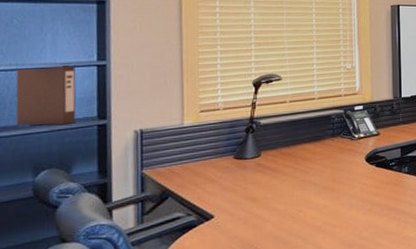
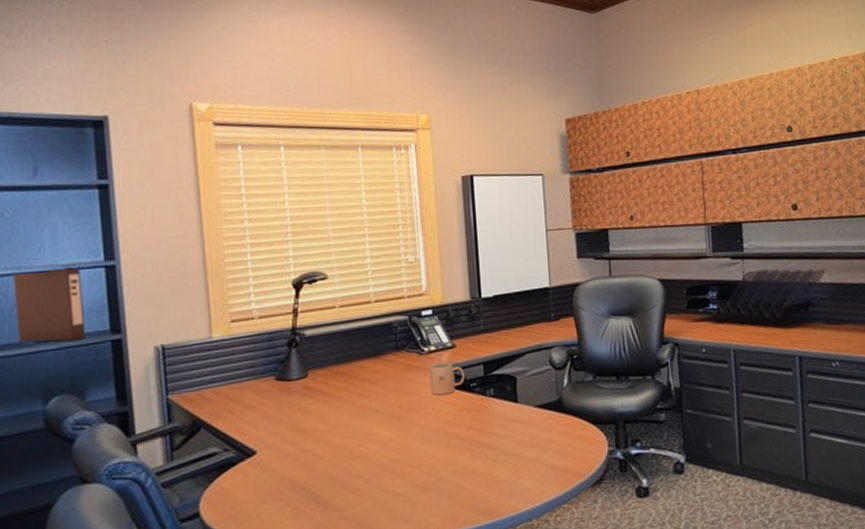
mug: none [358,146,387,172] -> present [429,362,466,395]

